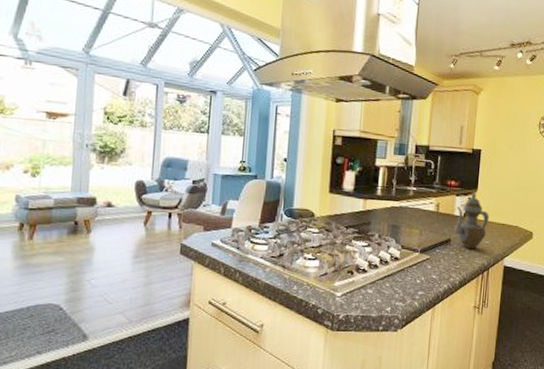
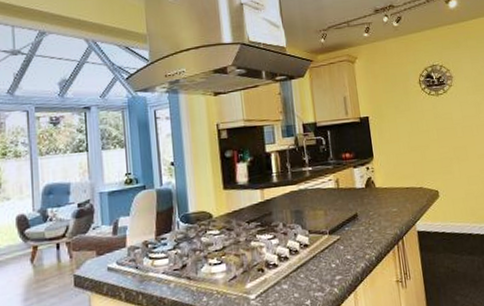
teapot: present [454,192,489,250] -> none [357,160,392,221]

